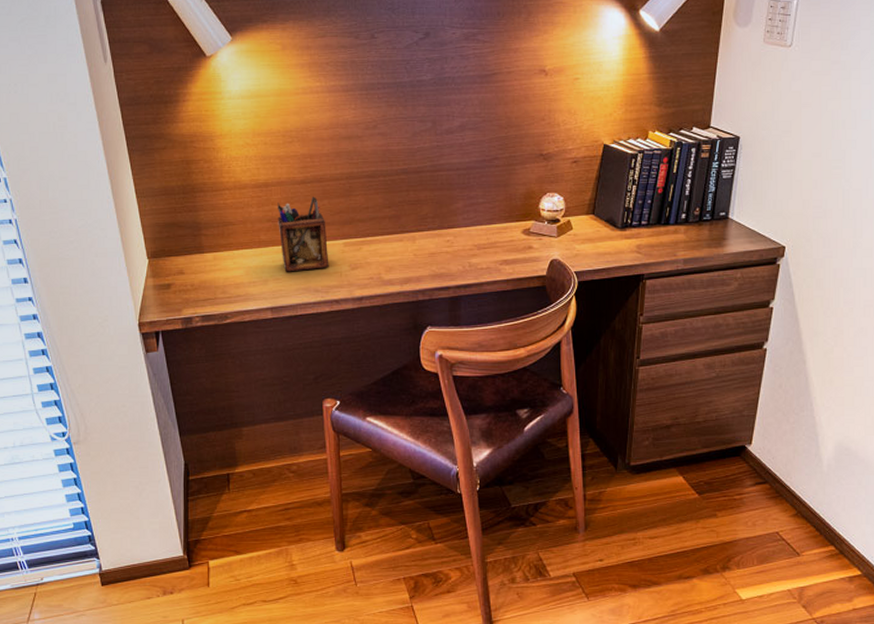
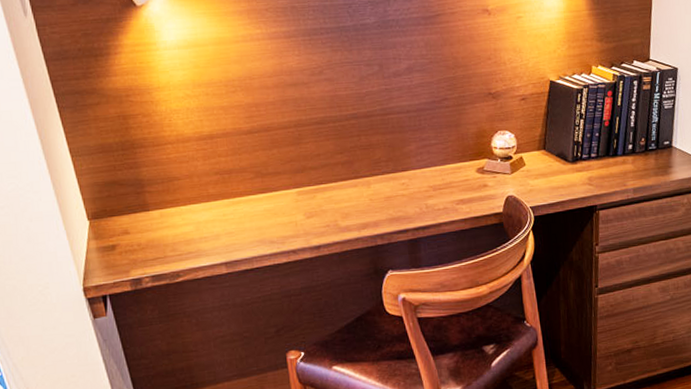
desk organizer: present [277,196,329,272] -> none [224,146,283,225]

